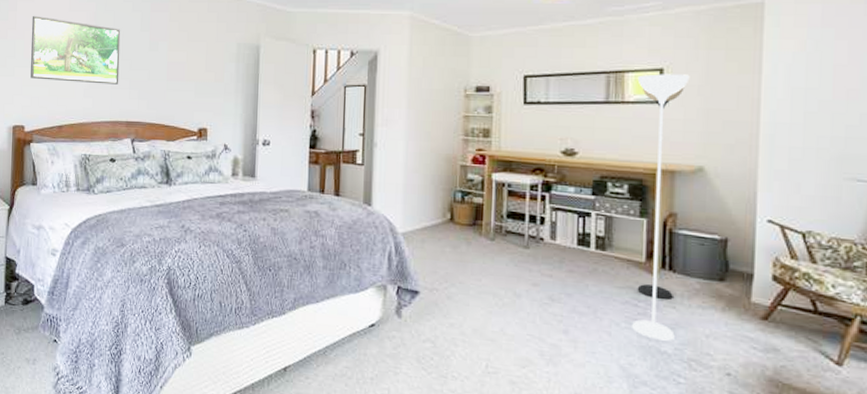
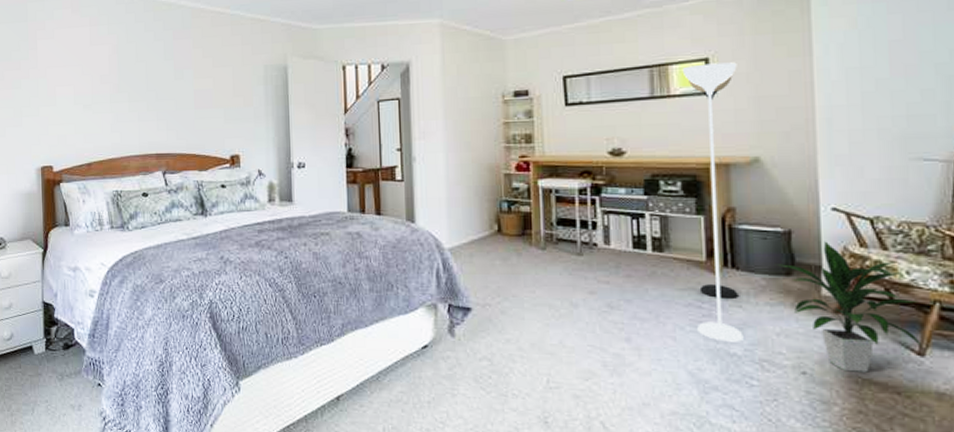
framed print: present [30,15,121,85] -> none [53,52,146,118]
indoor plant: none [710,251,841,378] -> present [775,241,922,373]

